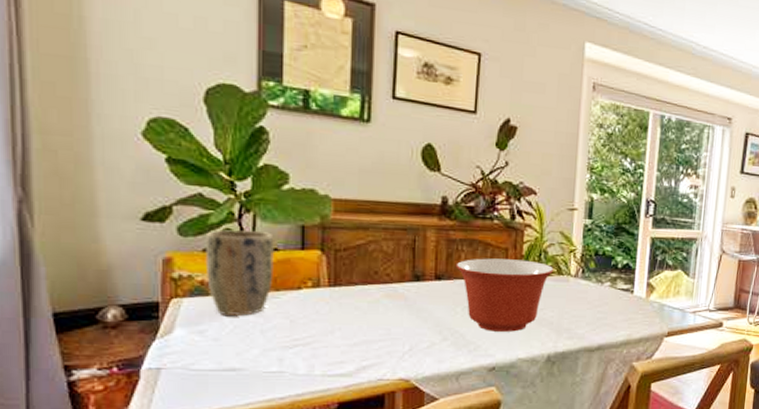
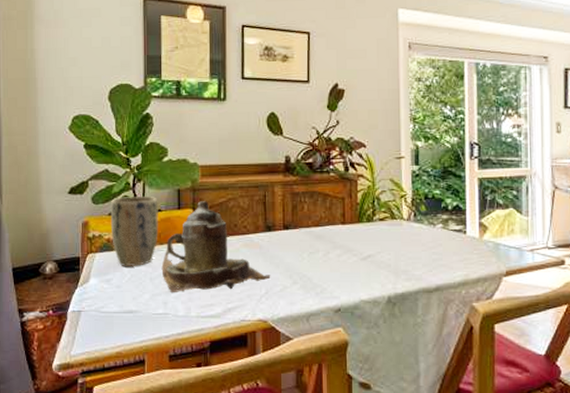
teapot: none [276,242,417,349] -> present [161,201,271,293]
mixing bowl: present [455,258,554,332] -> none [300,207,388,275]

